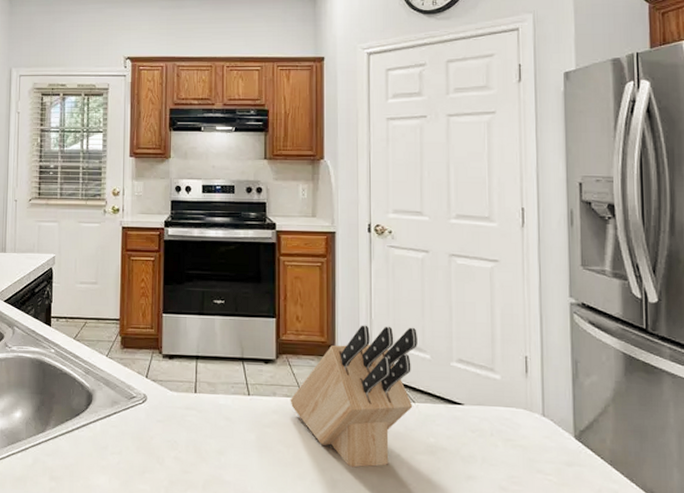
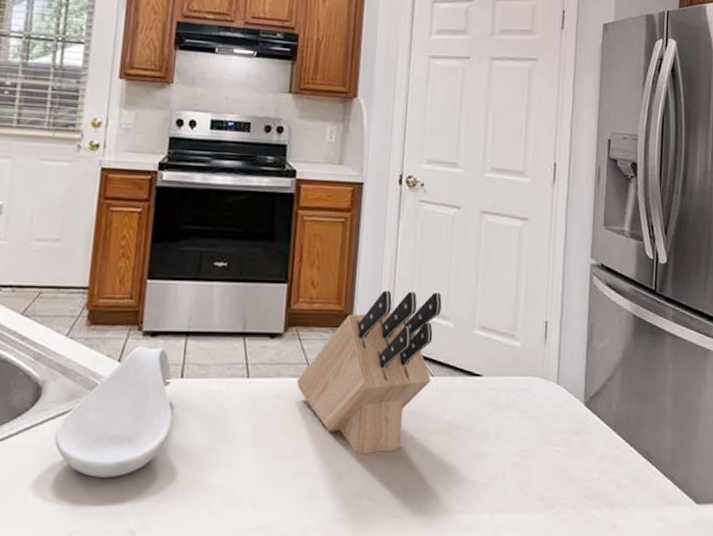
spoon rest: none [104,366,190,468] -> present [54,346,173,477]

